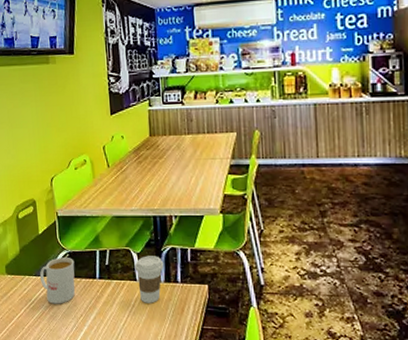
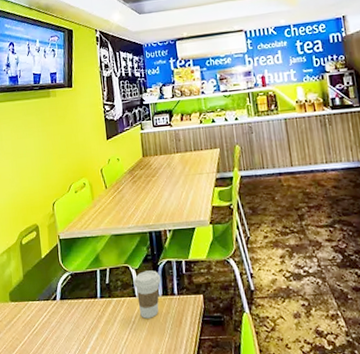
mug: present [40,257,75,304] -> none [43,279,78,328]

